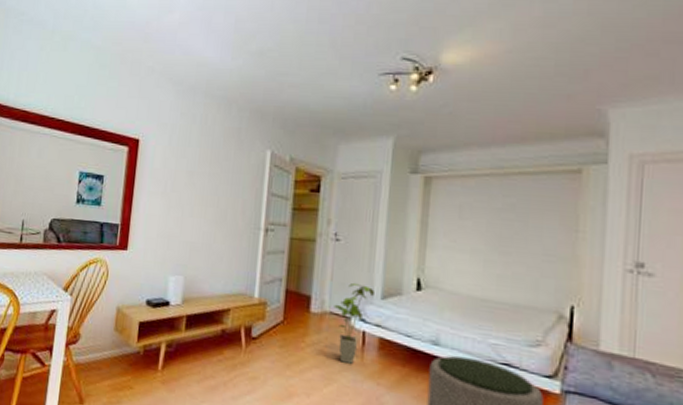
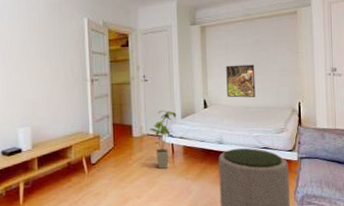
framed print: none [454,235,503,287] -> present [226,64,256,98]

